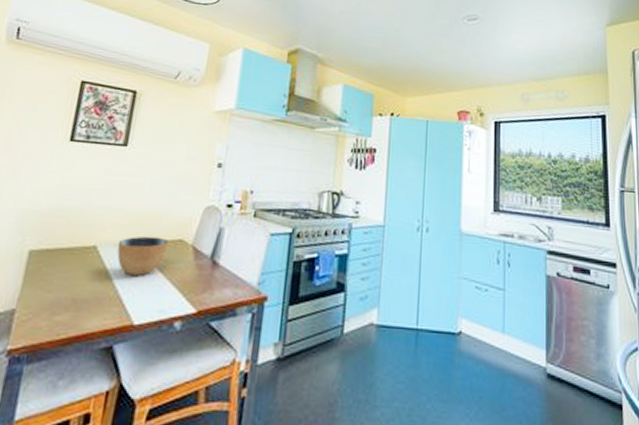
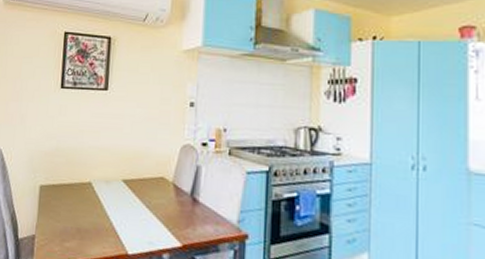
bowl: present [117,236,169,276] -> none [108,173,152,210]

